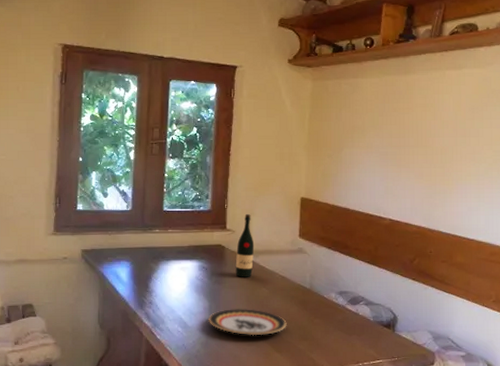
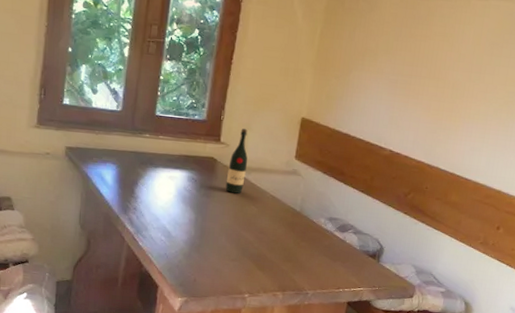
plate: present [209,309,287,336] -> none [193,223,273,253]

